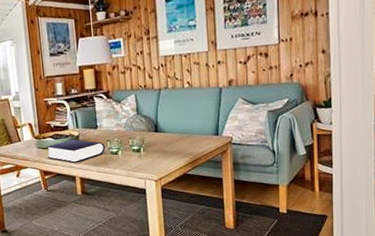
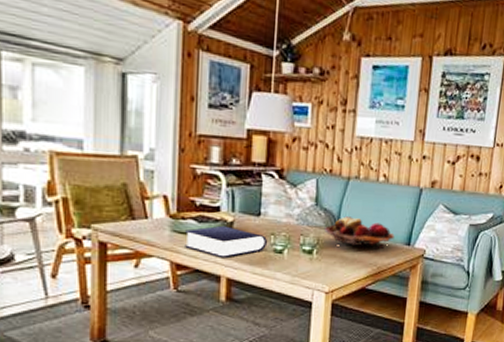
fruit basket: none [147,119,204,144] -> present [325,216,394,250]

